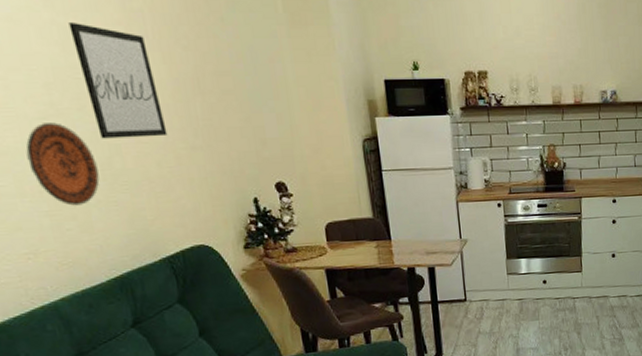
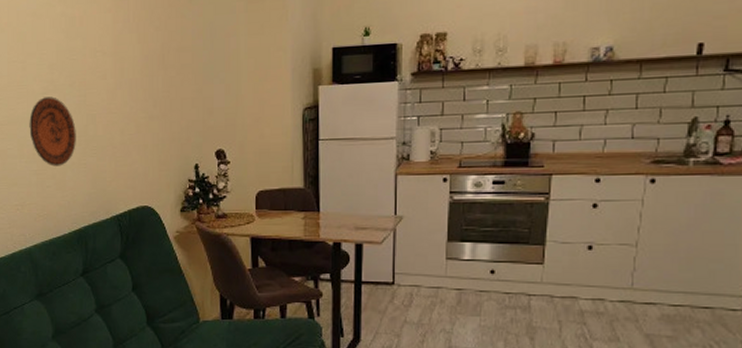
wall art: present [68,23,168,139] -> none [73,13,133,110]

